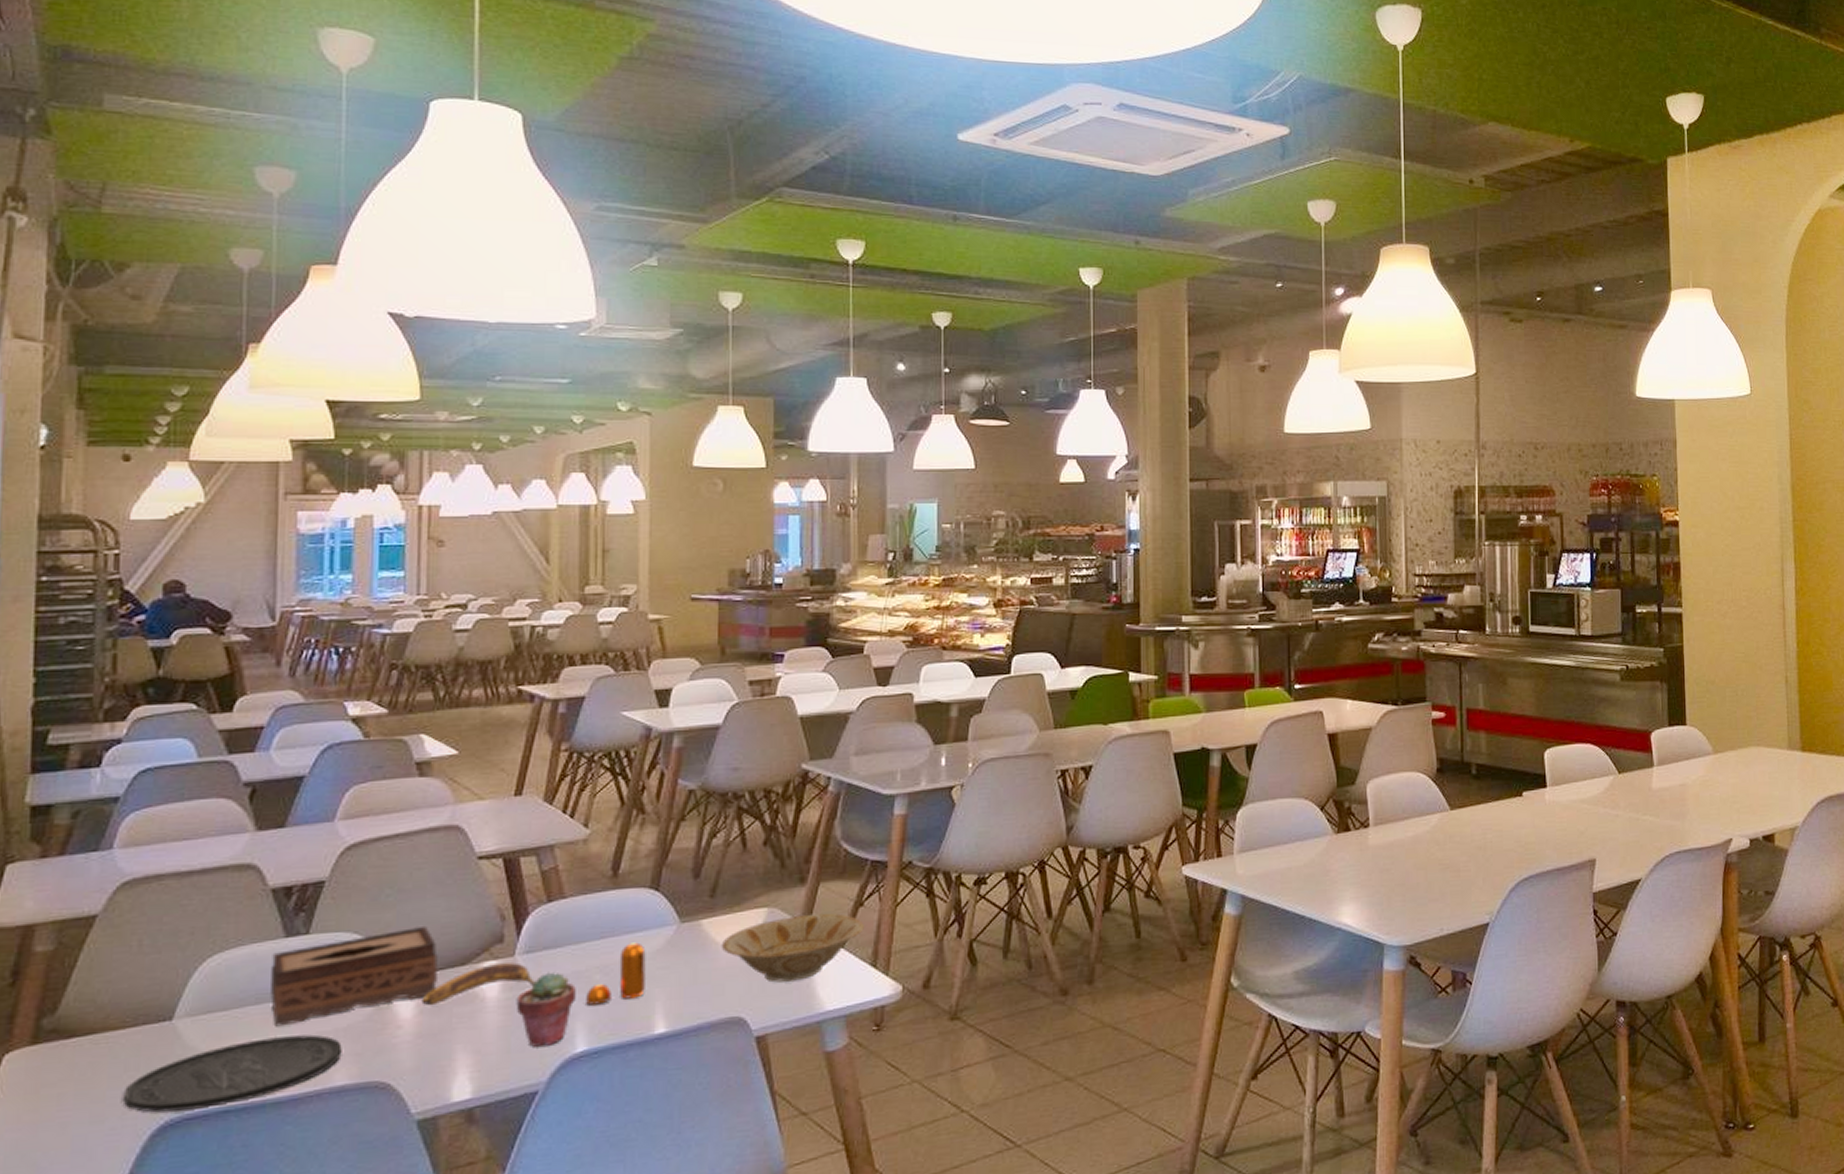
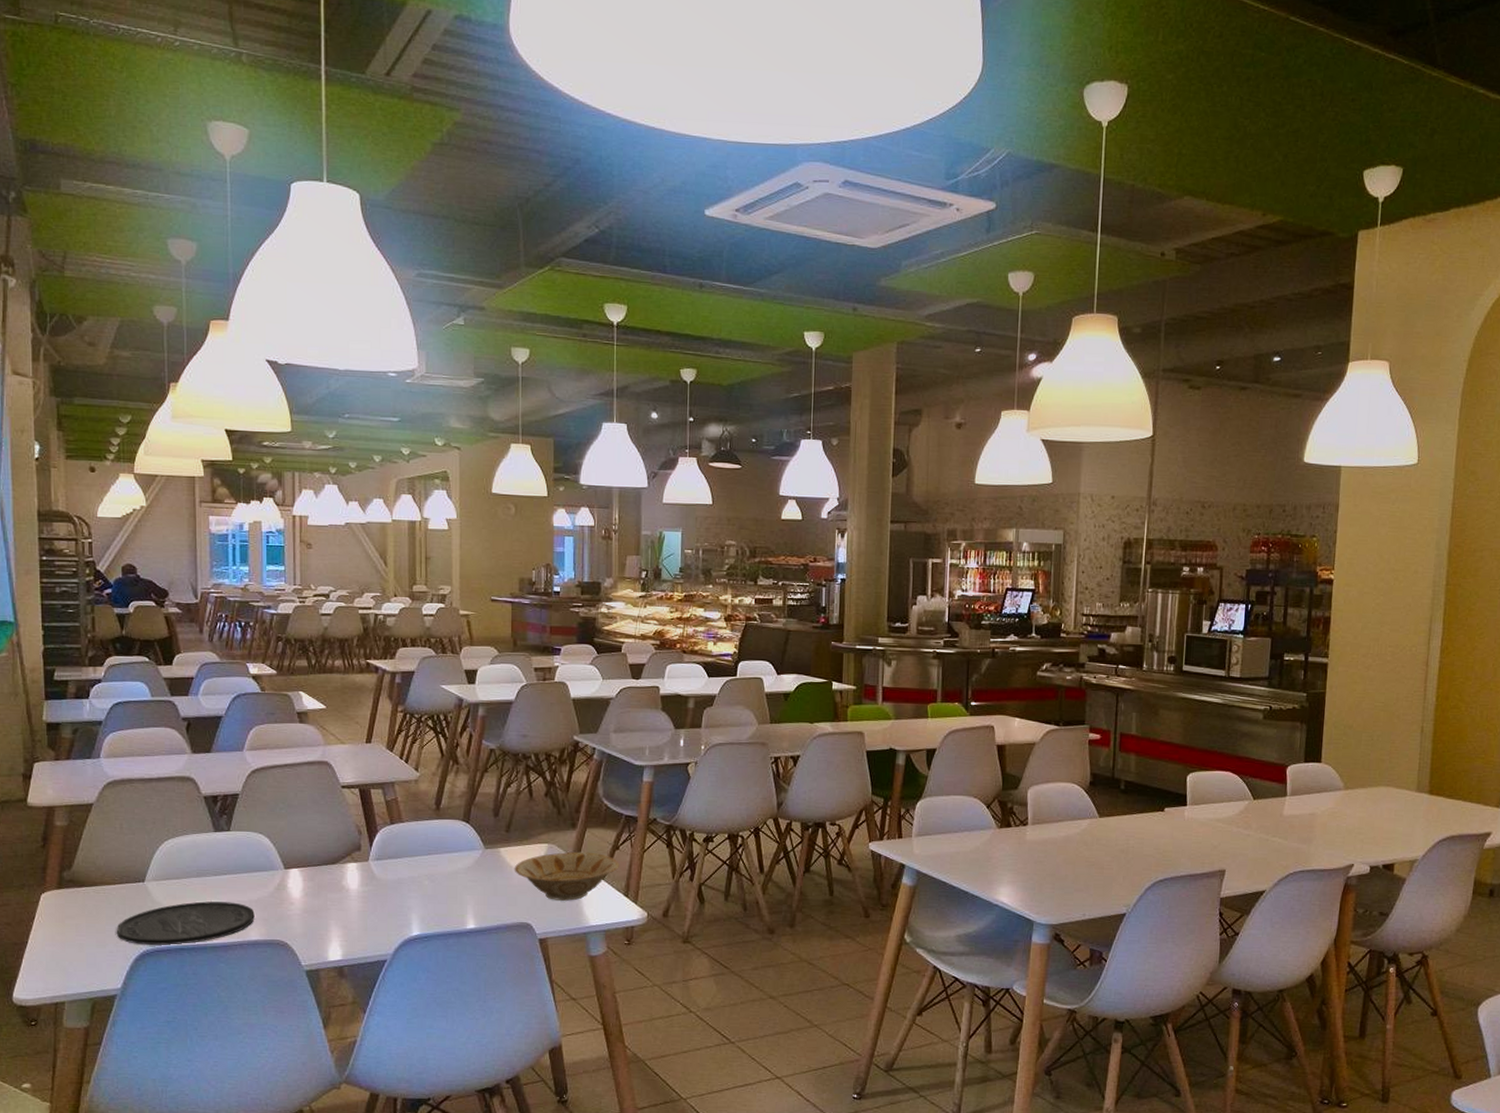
tissue box: present [270,925,438,1027] -> none [206,832,316,894]
banana: present [421,962,535,1006] -> none [306,865,383,891]
potted succulent: present [516,971,576,1047] -> none [370,875,411,928]
pepper shaker: present [586,942,646,1005] -> none [419,860,460,903]

